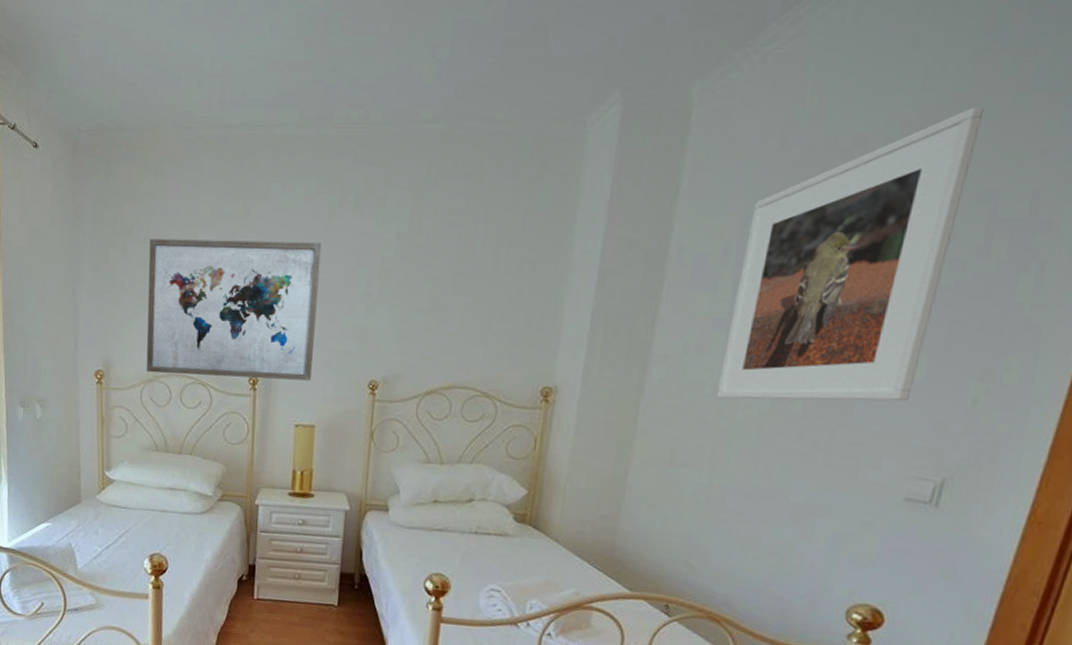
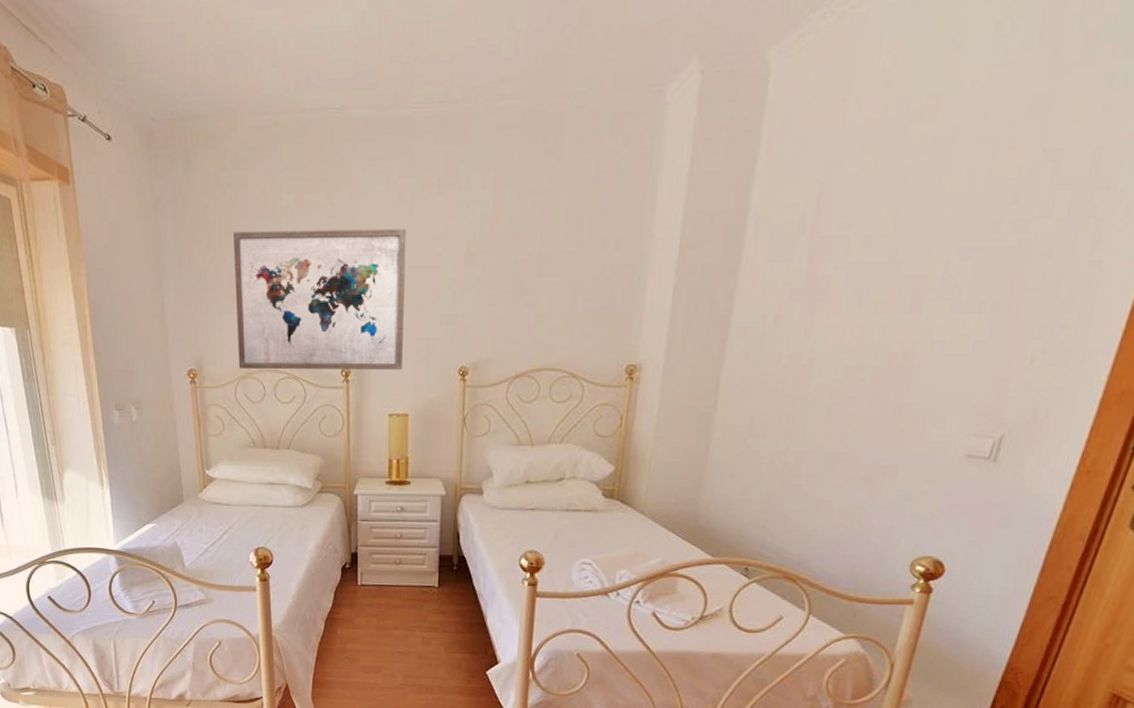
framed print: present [716,107,983,401] -> none [792,63,1051,368]

